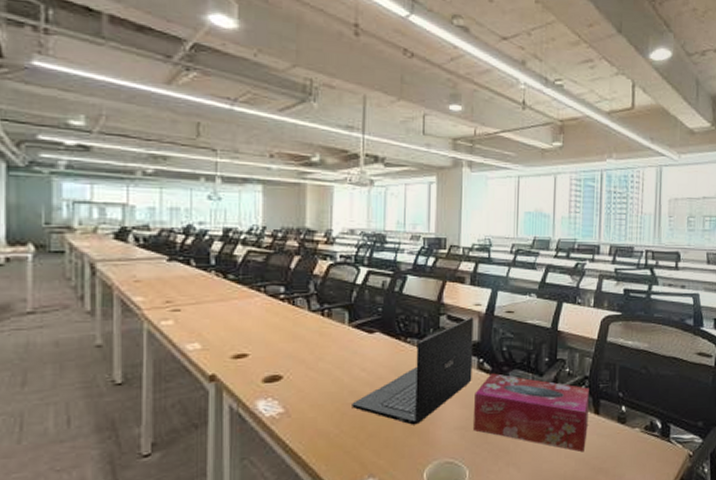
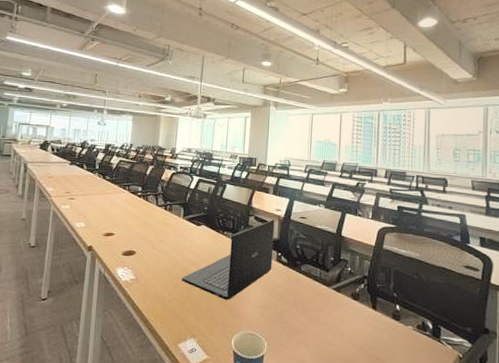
tissue box: present [474,373,589,452] -> none [272,265,368,341]

